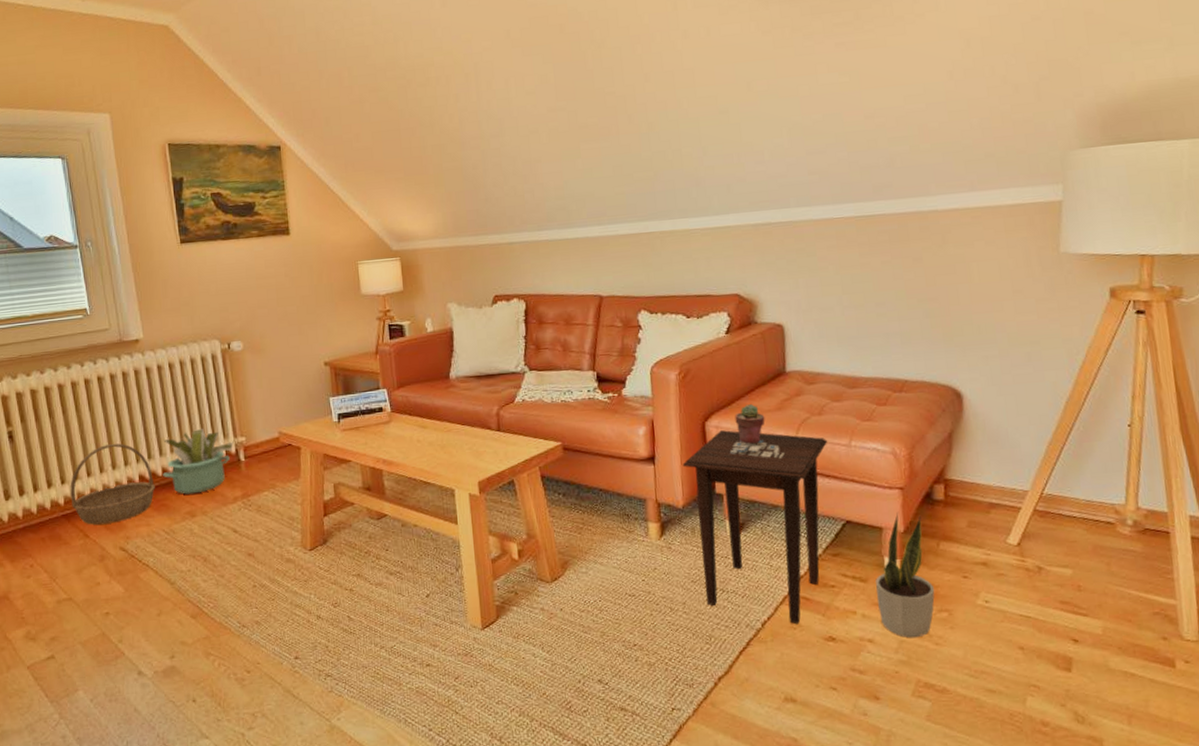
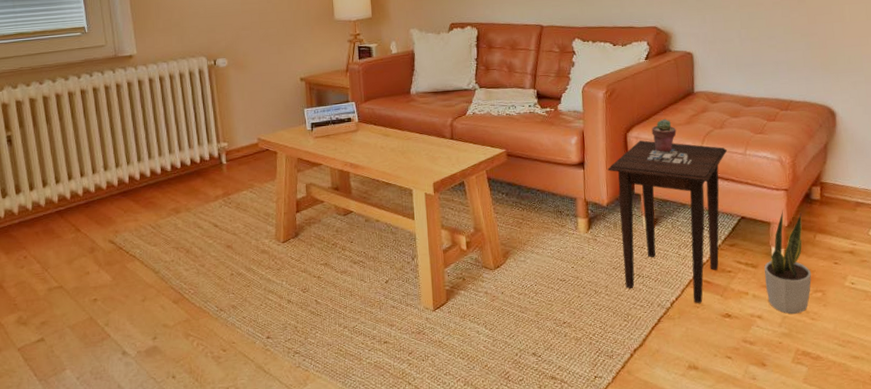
basket: present [70,443,155,525] -> none [64,147,143,220]
decorative plant: present [163,429,234,494] -> none [151,135,217,193]

